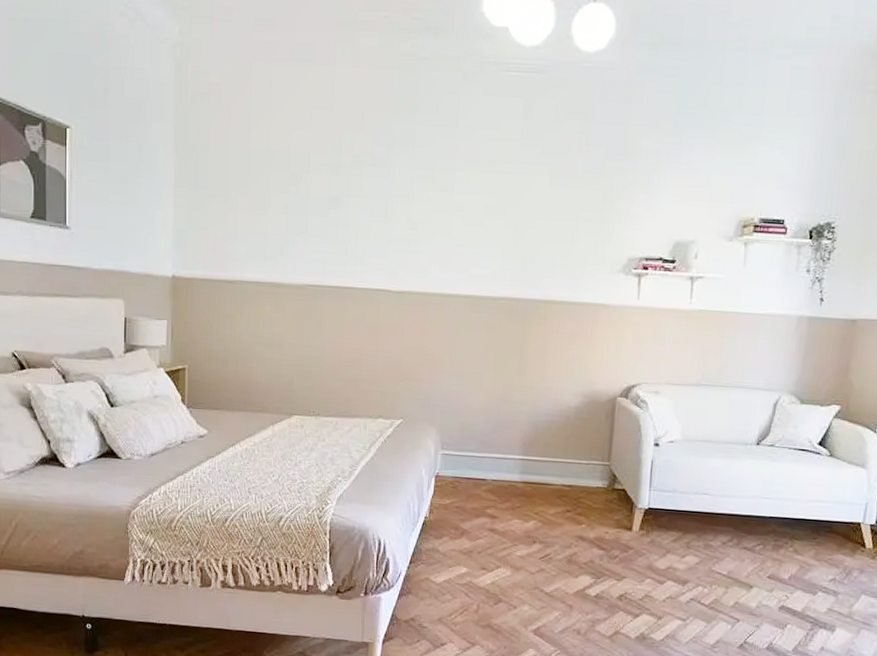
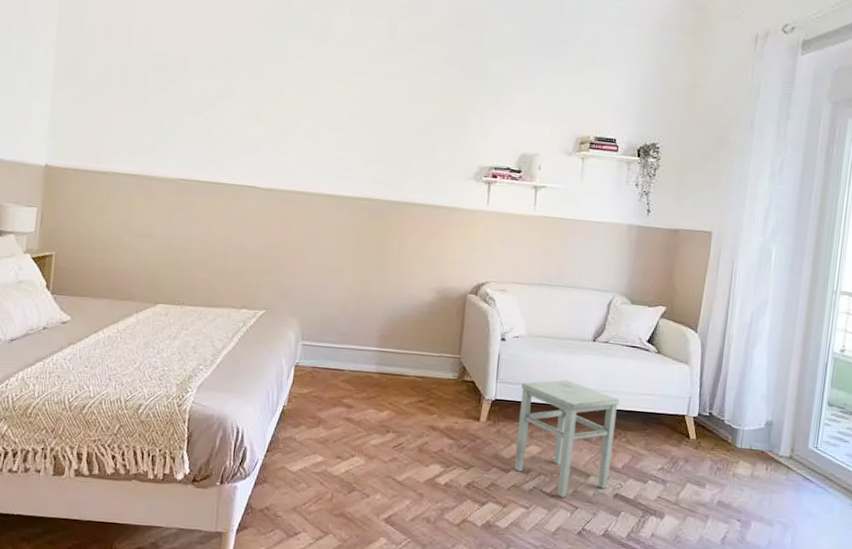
stool: none [670,486,786,610] -> present [514,380,620,498]

